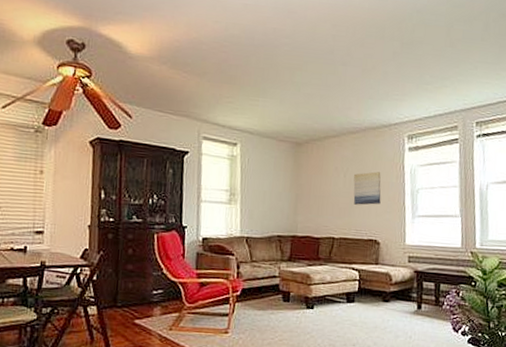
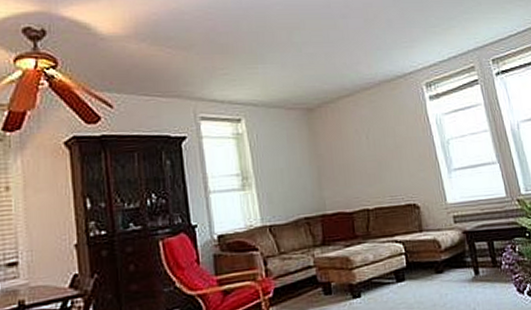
wall art: present [353,171,381,205] -> none [377,127,412,168]

